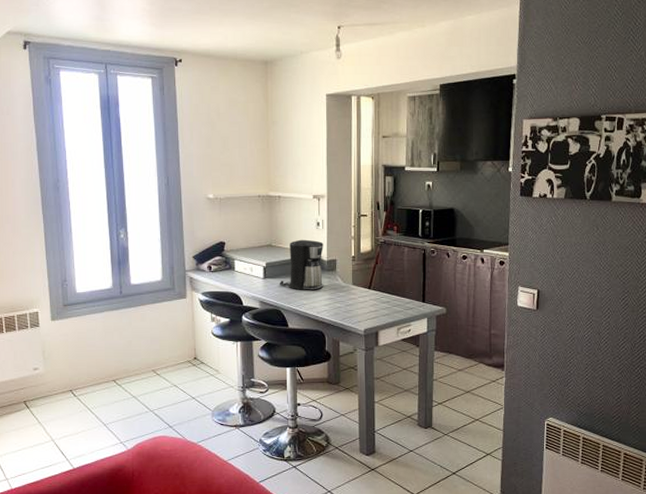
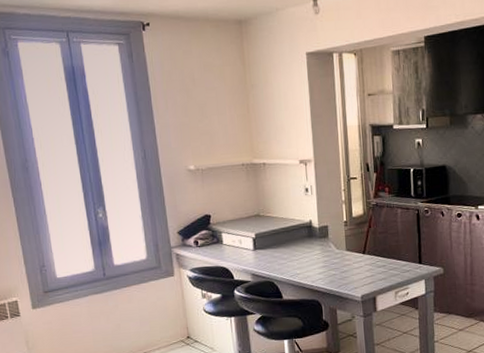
coffee maker: present [280,239,324,290] -> none [271,207,317,260]

